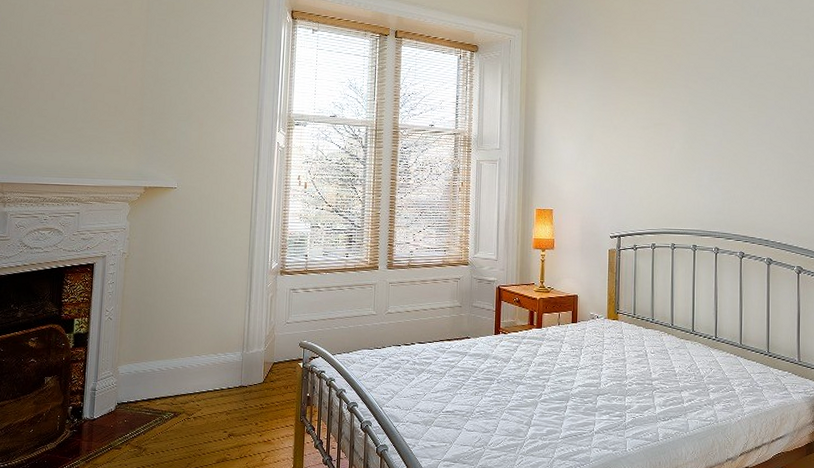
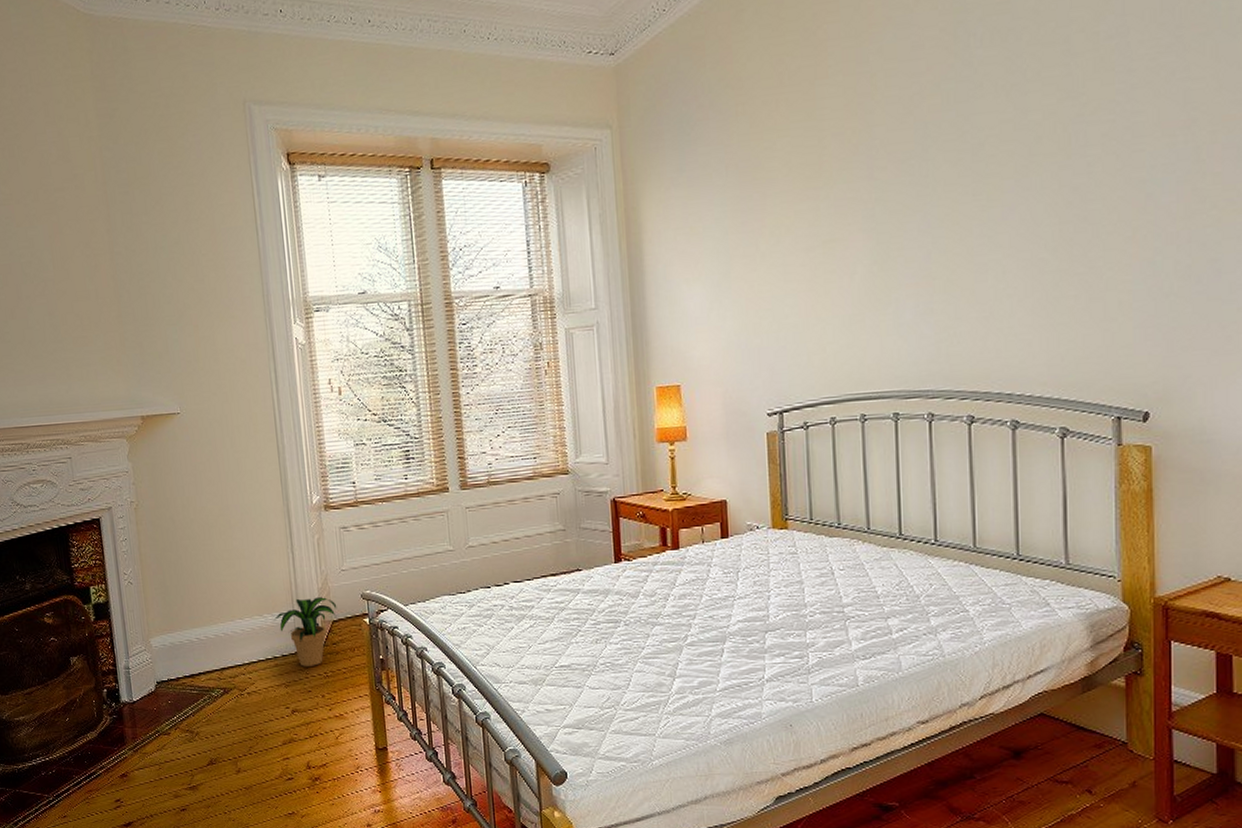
potted plant: none [225,342,279,399] -> present [273,597,337,667]

